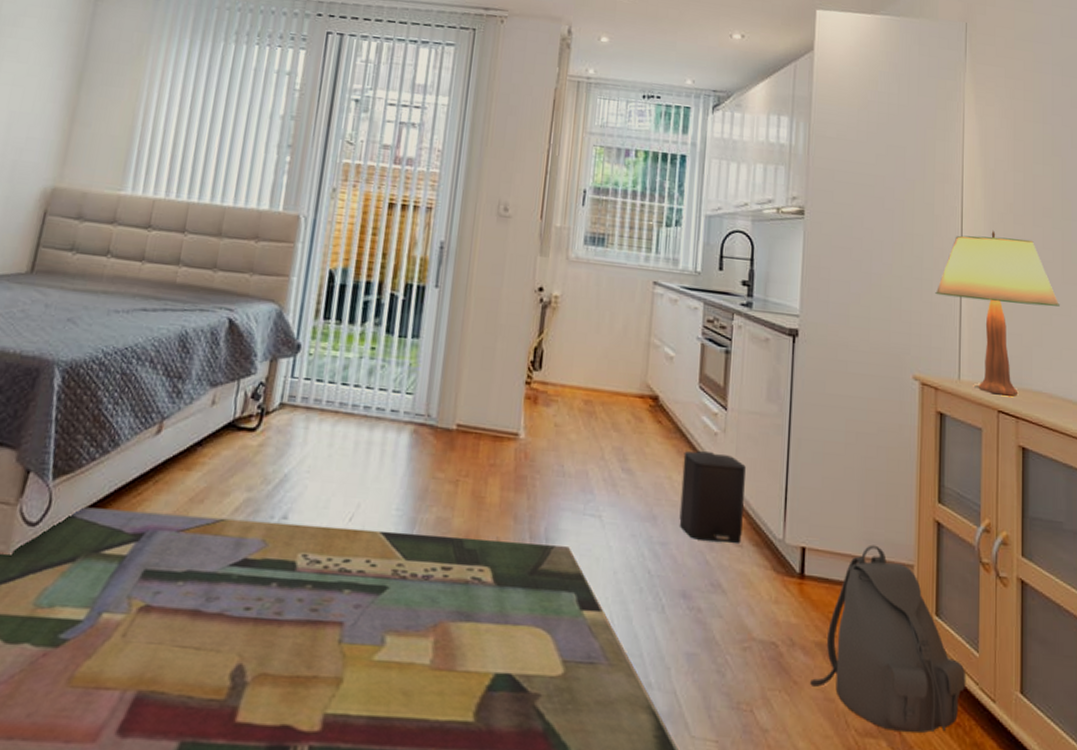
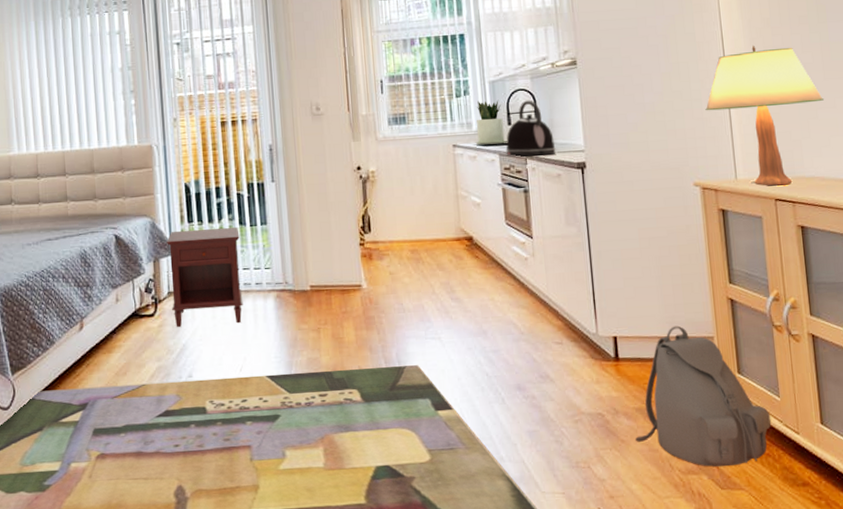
nightstand: none [279,326,384,458] -> present [166,227,243,327]
planter: none [679,235,715,292] -> present [475,99,507,146]
pedal bin: present [679,451,746,543] -> none [501,274,561,344]
kettle: none [712,244,768,314] -> present [506,100,556,157]

